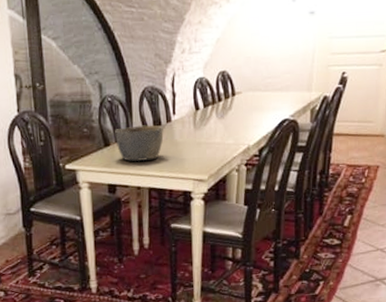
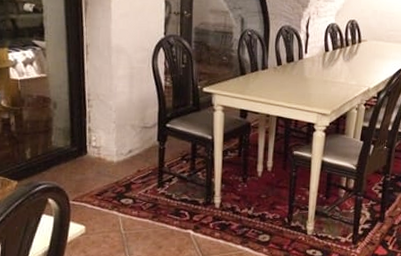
bowl: present [115,125,164,162] -> none [251,59,295,92]

